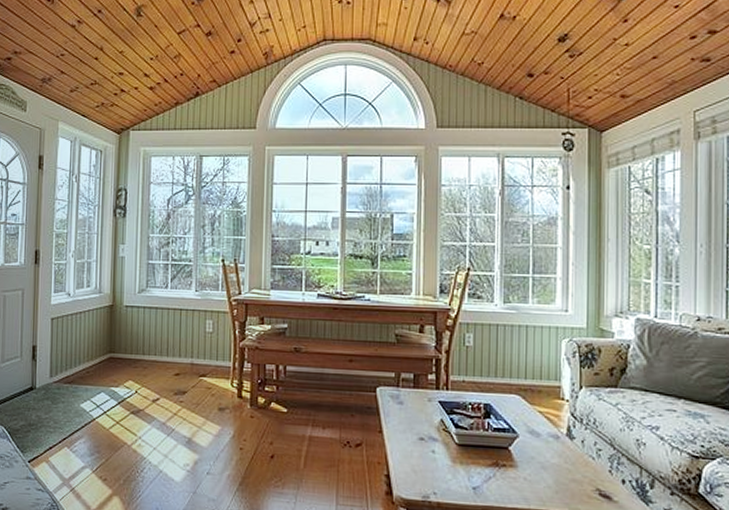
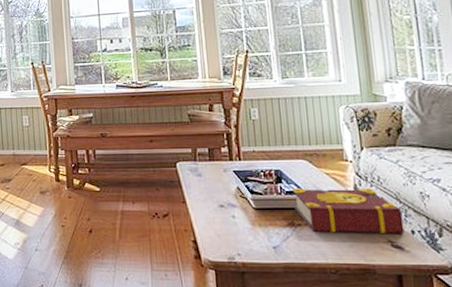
book: none [501,425,615,482] -> present [293,187,405,235]

